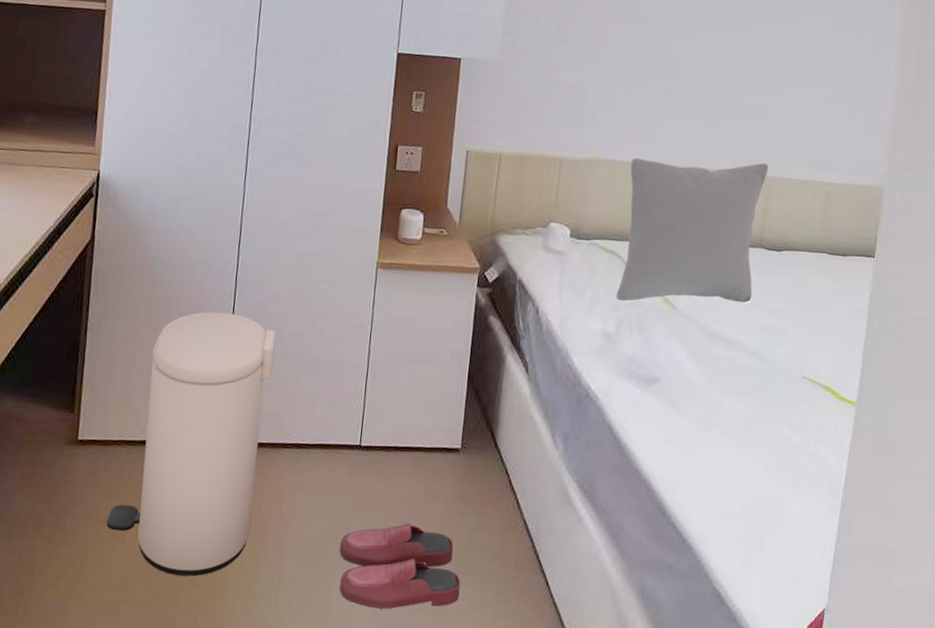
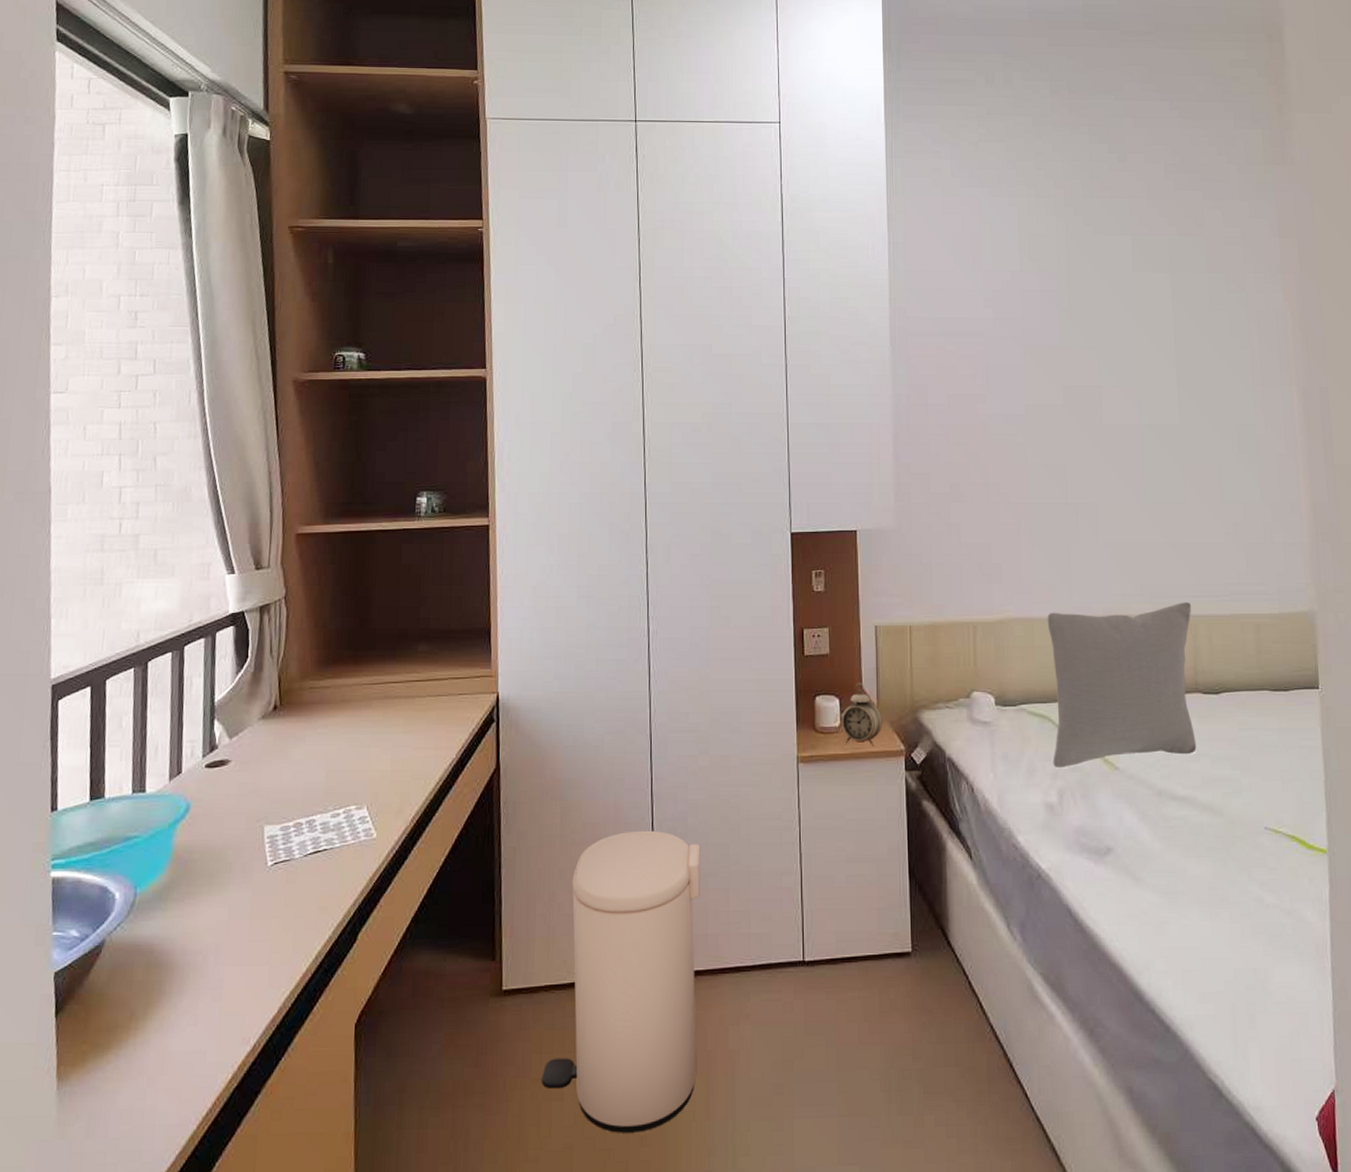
slippers: present [339,523,461,609] -> none [795,1043,932,1146]
alarm clock: none [422,201,462,262] -> present [841,682,882,746]

